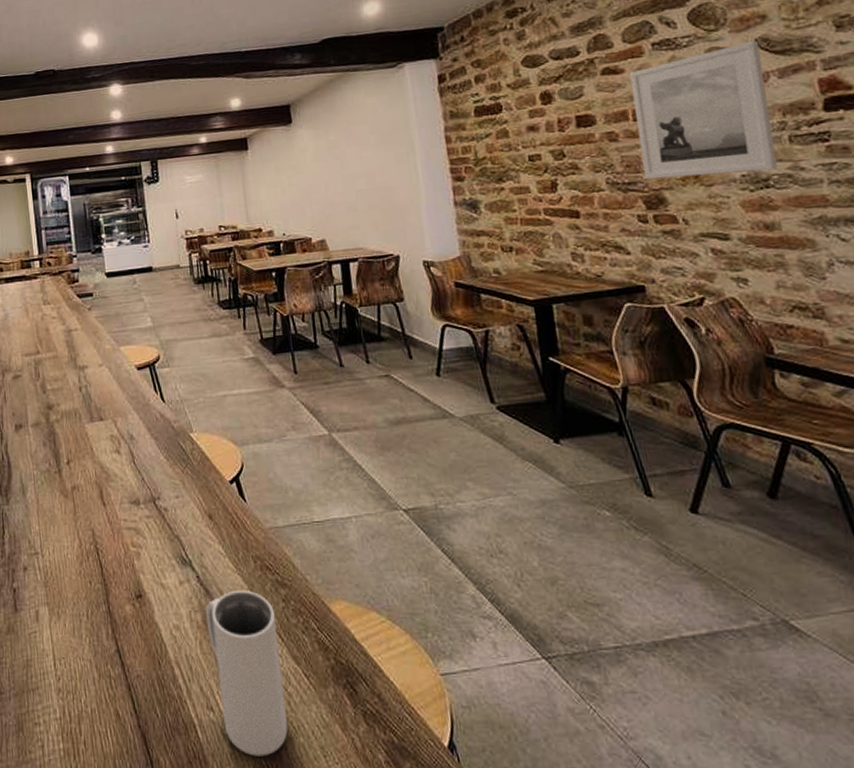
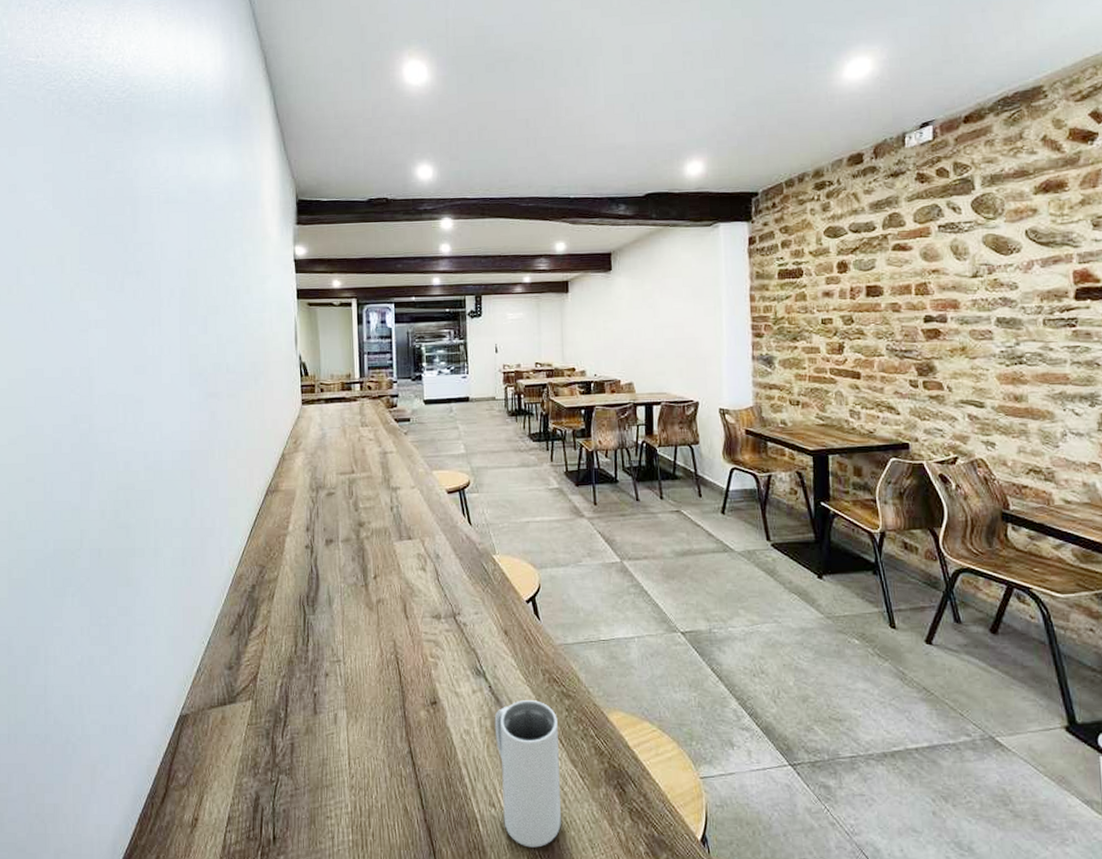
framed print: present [629,40,778,180] -> none [916,231,1032,349]

